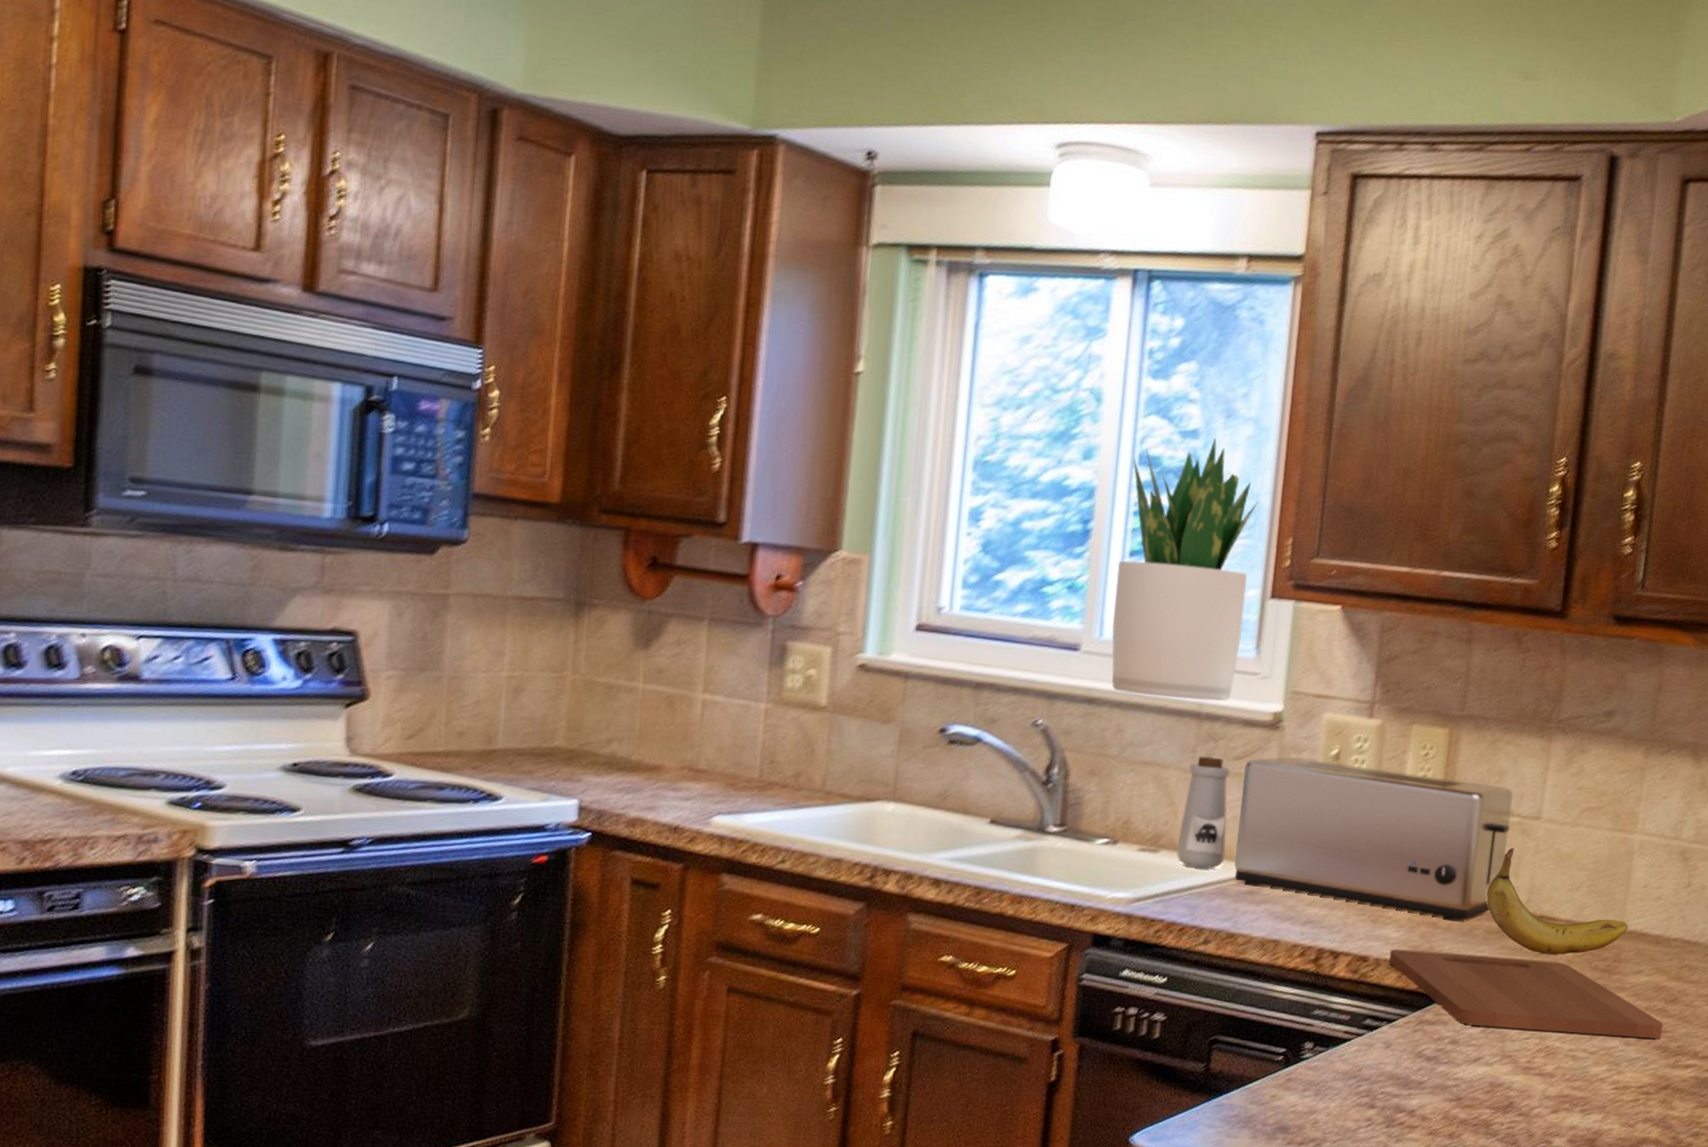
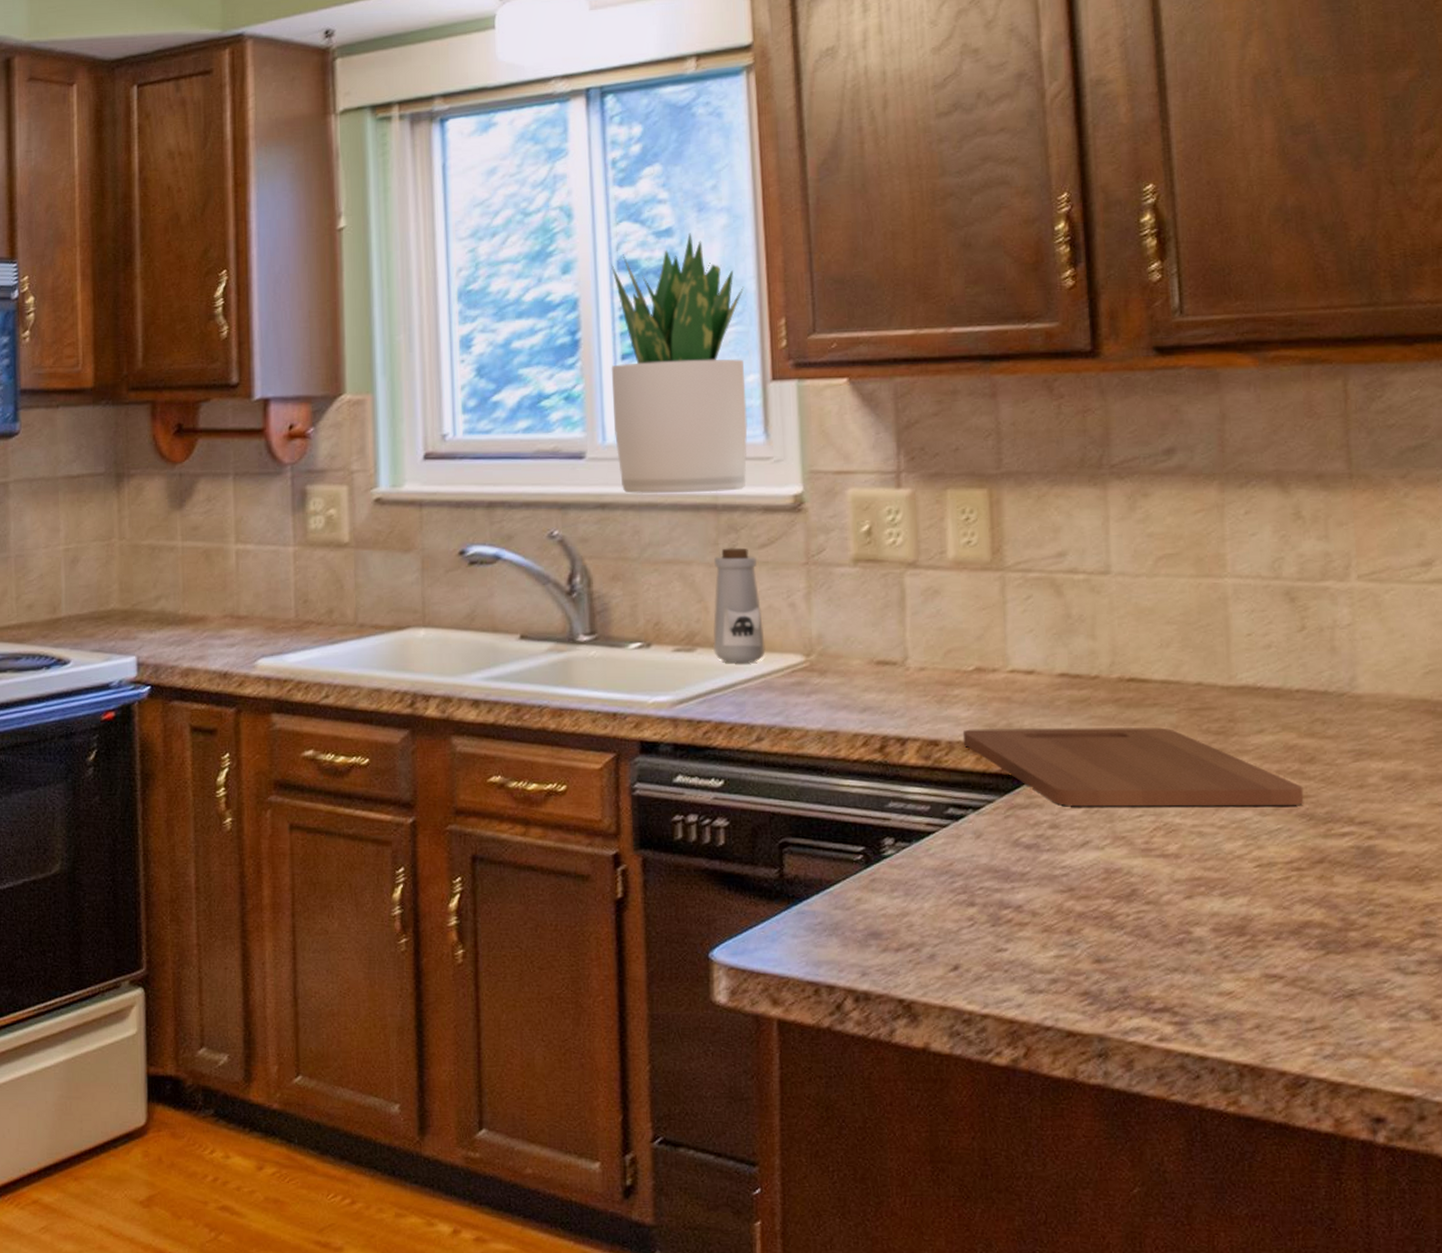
toaster: present [1234,757,1514,921] -> none [771,537,1077,692]
fruit: present [1486,847,1628,955] -> none [1062,607,1238,720]

